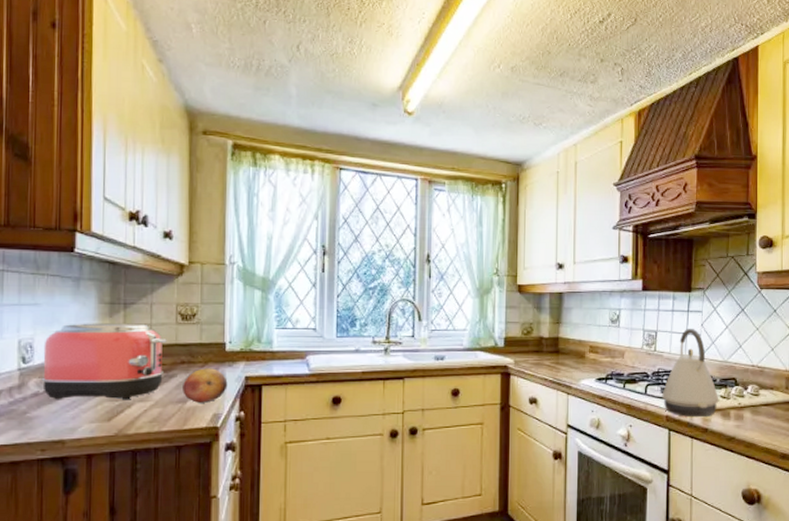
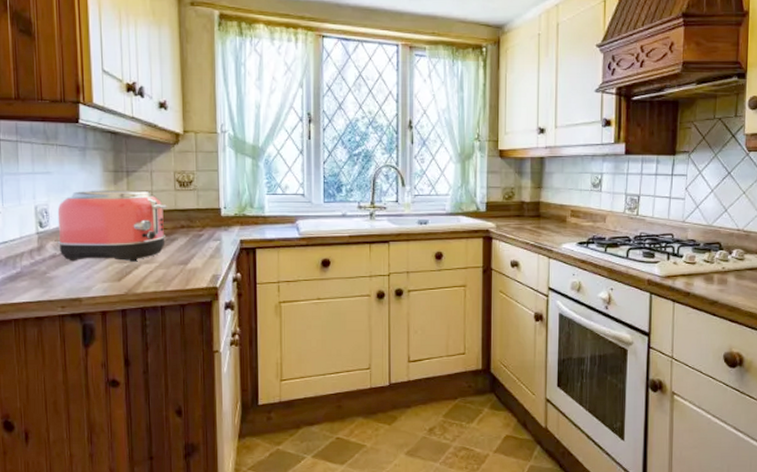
fruit: present [183,368,228,403] -> none [183,232,224,265]
kettle: present [662,328,719,418] -> none [644,192,703,282]

